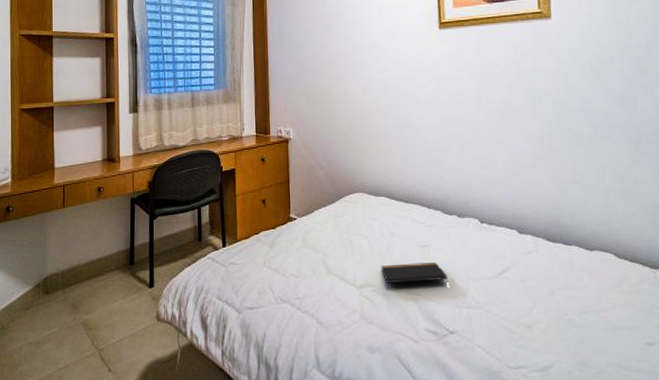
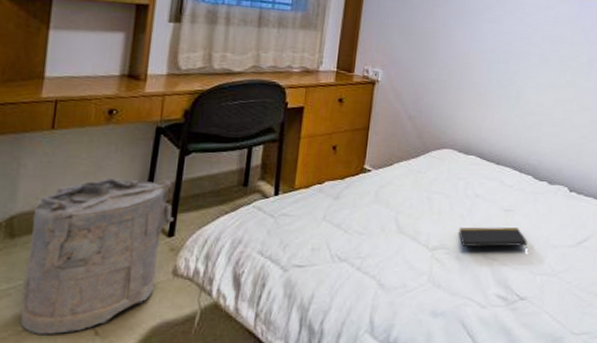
laundry hamper: none [58,241,152,371] -> present [19,177,174,334]

